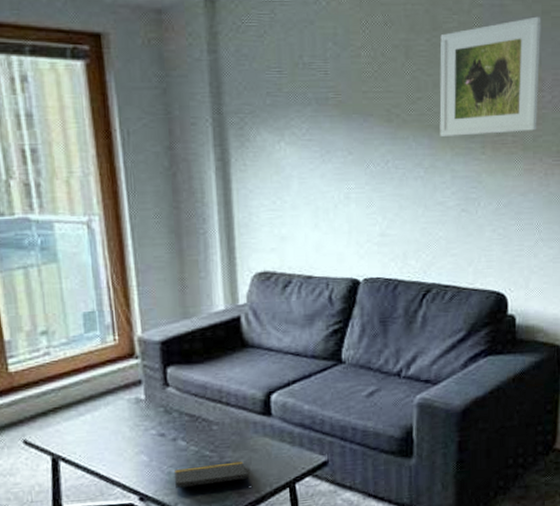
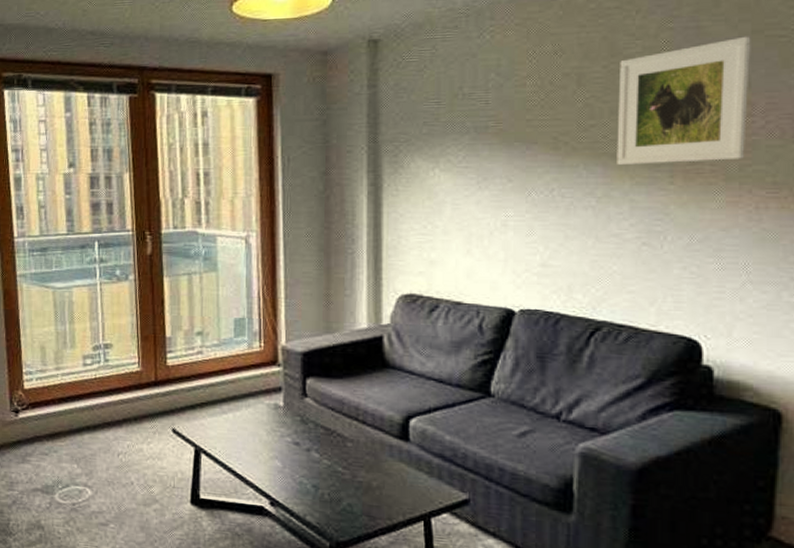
notepad: present [175,461,250,488] -> none [306,480,382,510]

